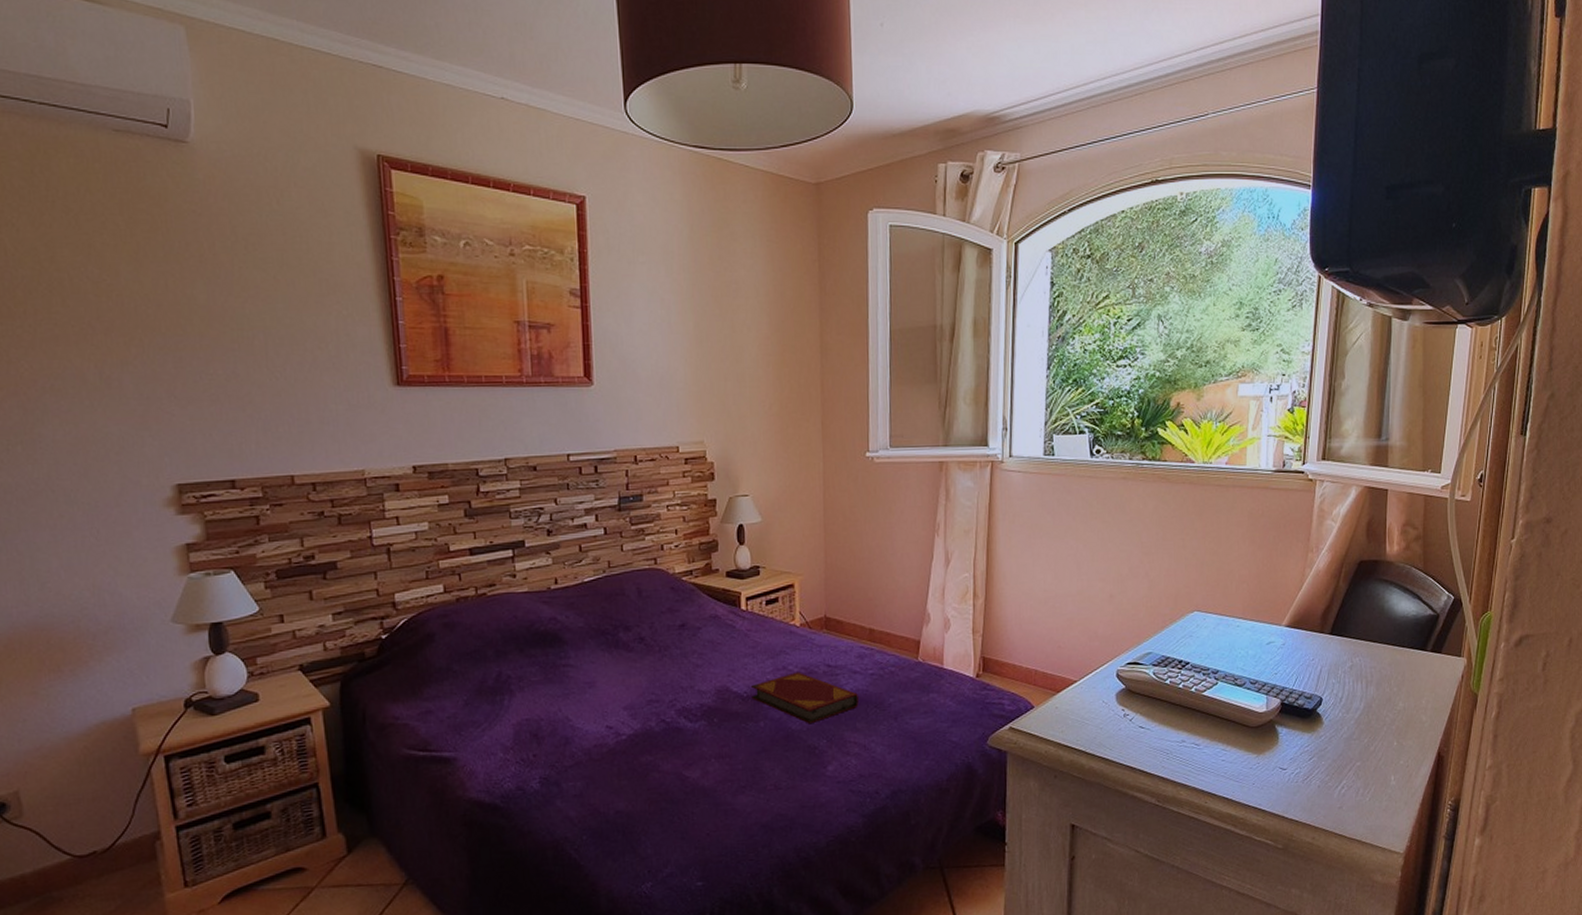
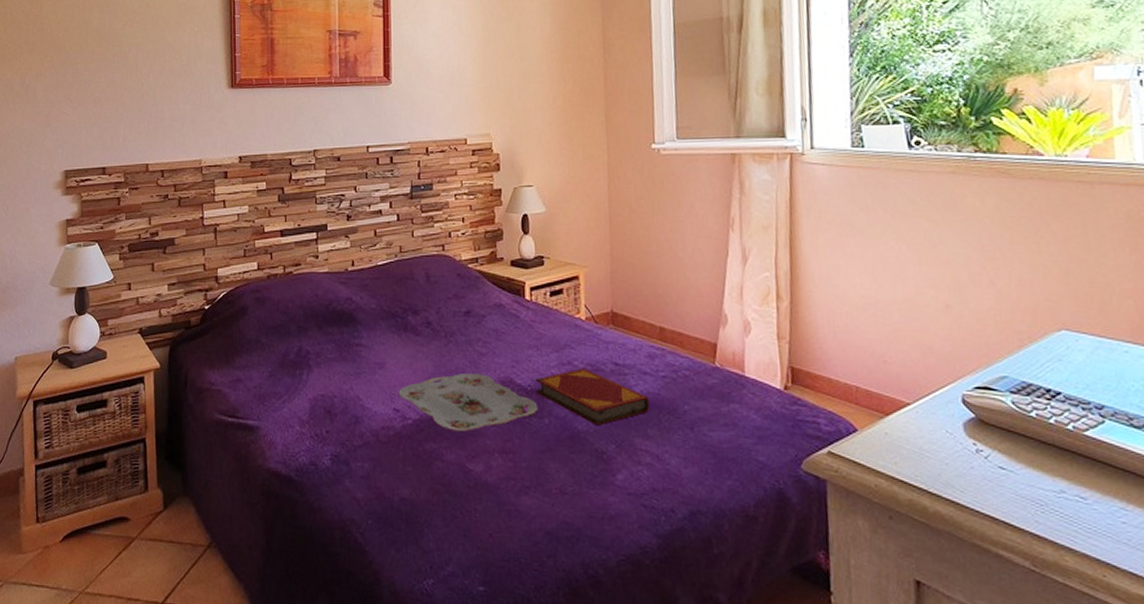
serving tray: none [611,685,754,742] -> present [399,374,538,432]

